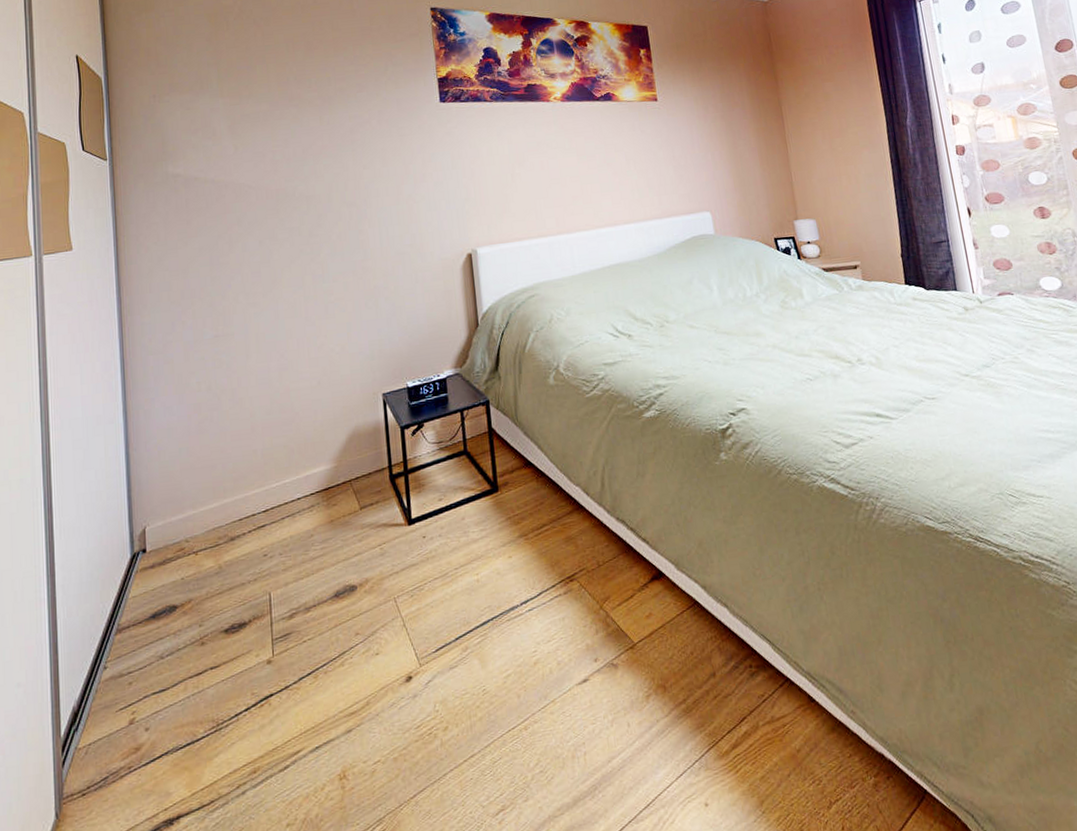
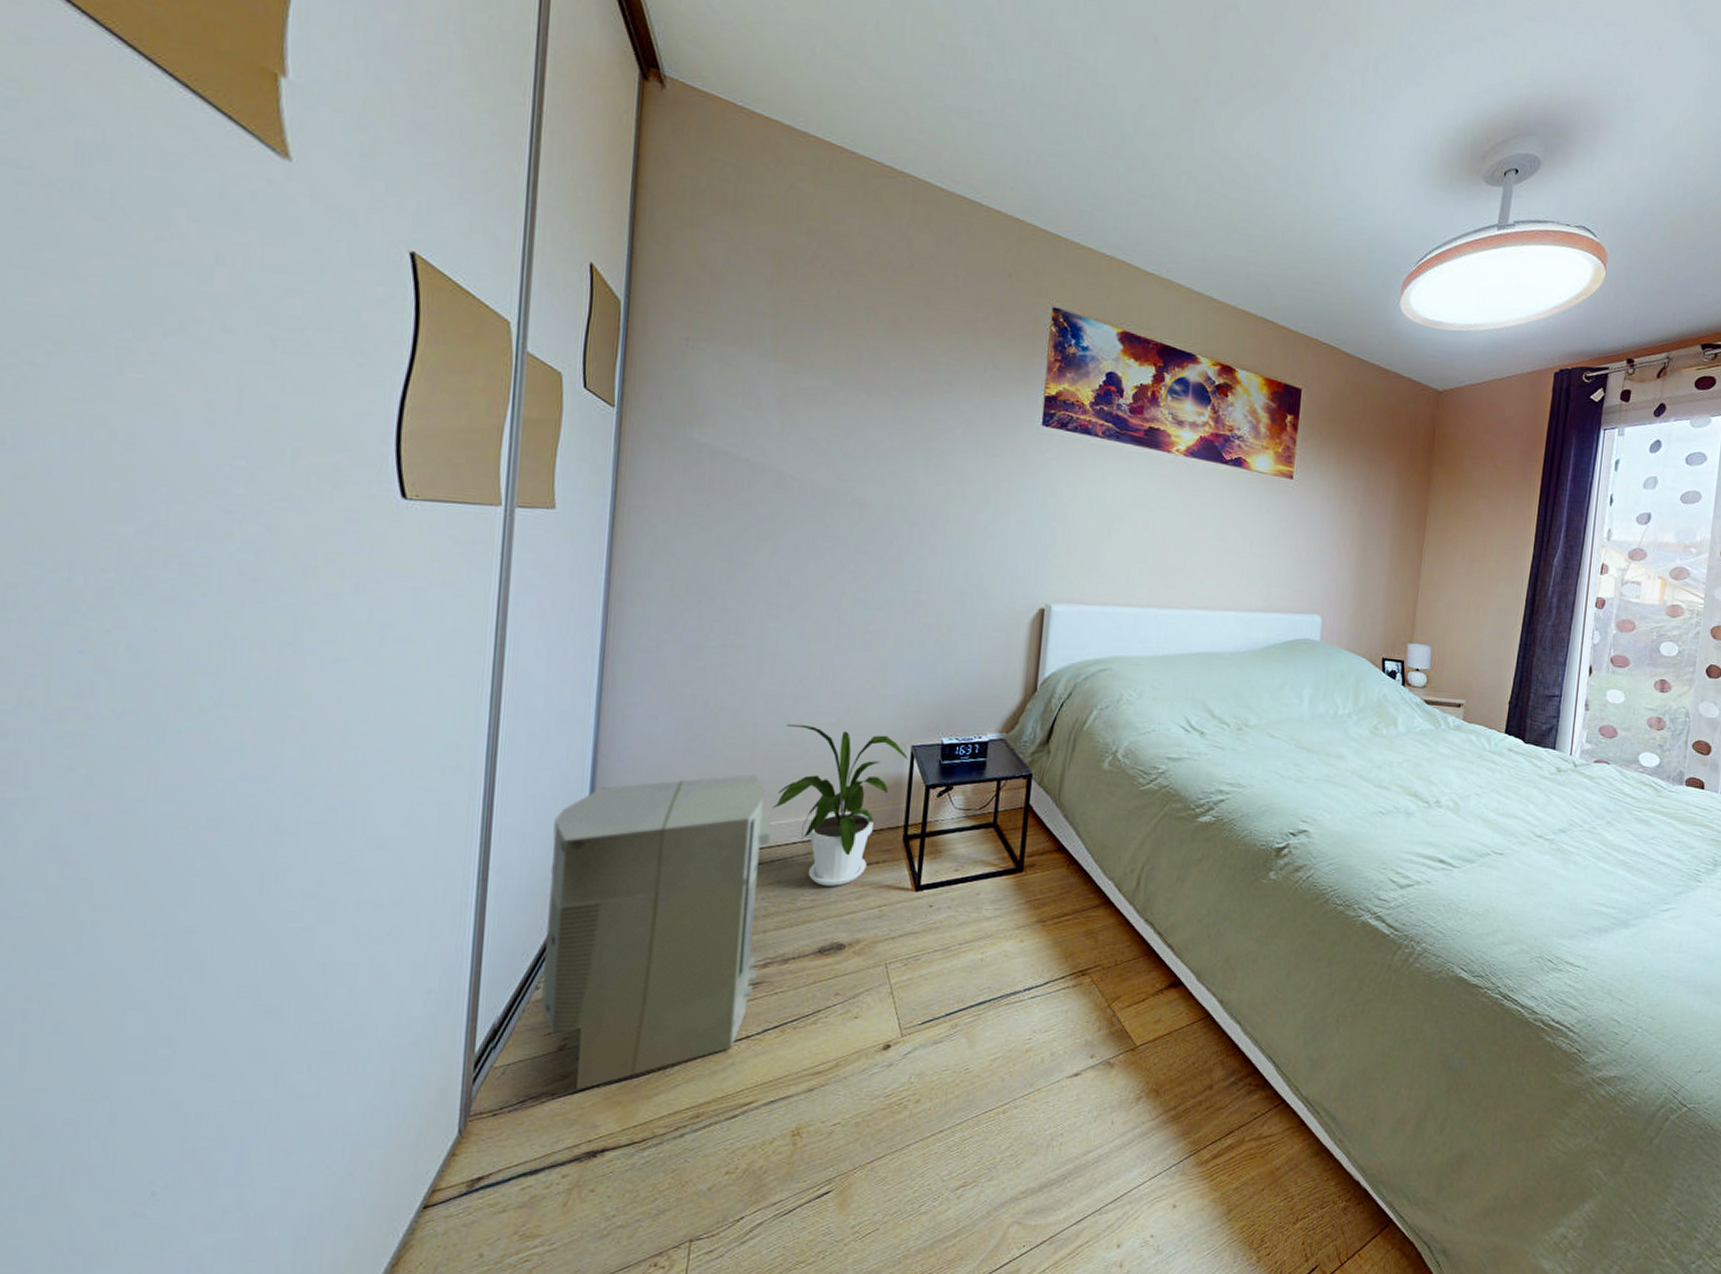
air purifier: none [100,442,286,761] -> present [541,774,772,1090]
house plant: none [276,388,381,534] -> present [772,723,908,886]

